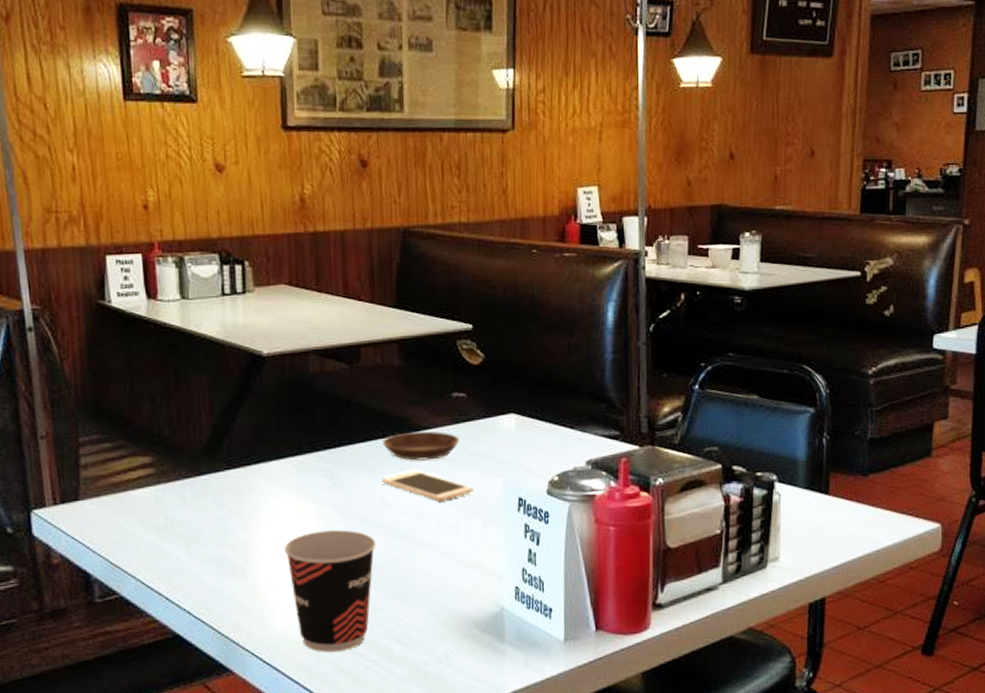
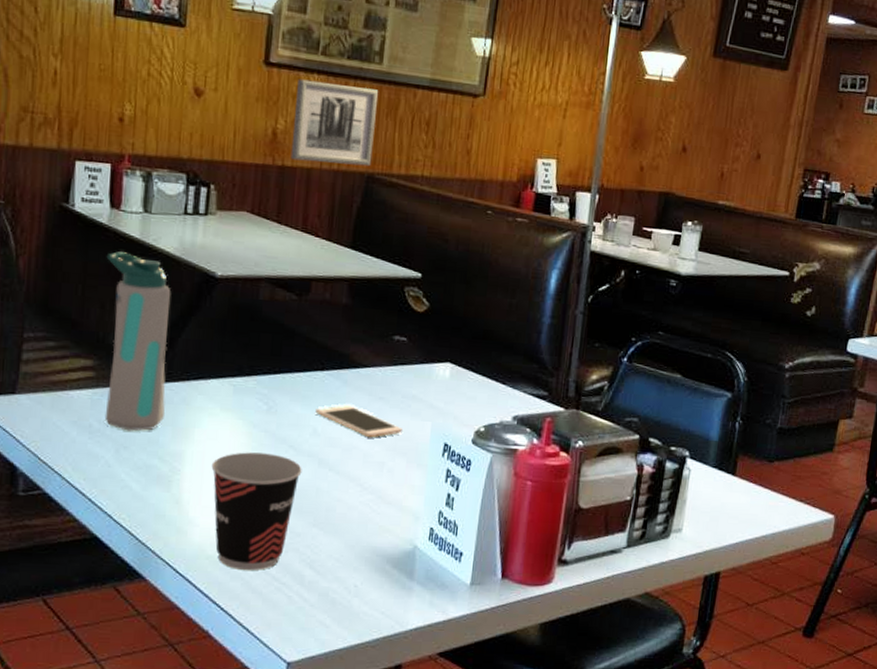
water bottle: none [150,341,230,524] -> present [104,250,171,431]
wall art: none [319,138,406,224] -> present [290,78,378,167]
saucer: present [383,431,460,461] -> none [321,367,396,397]

